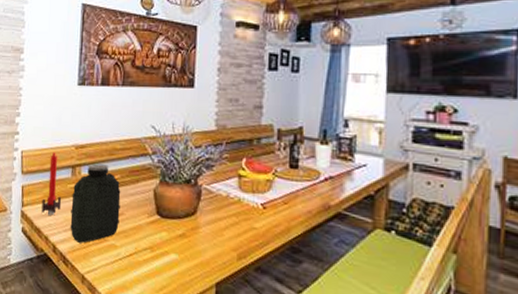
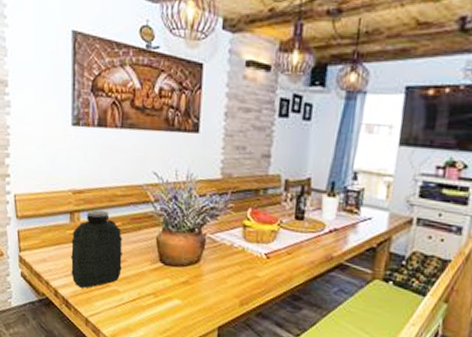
candle: present [41,152,62,216] -> none [40,196,61,261]

